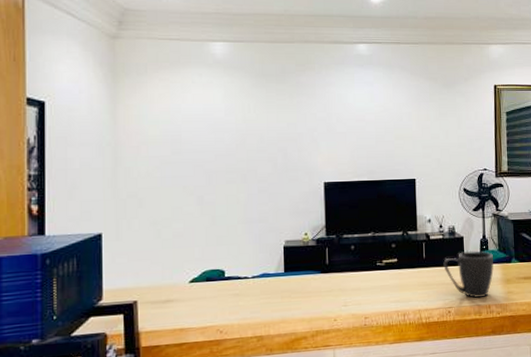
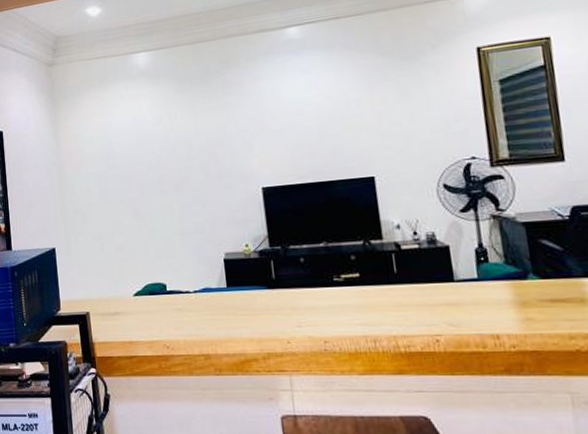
mug: present [443,250,494,298] -> none [423,263,500,324]

